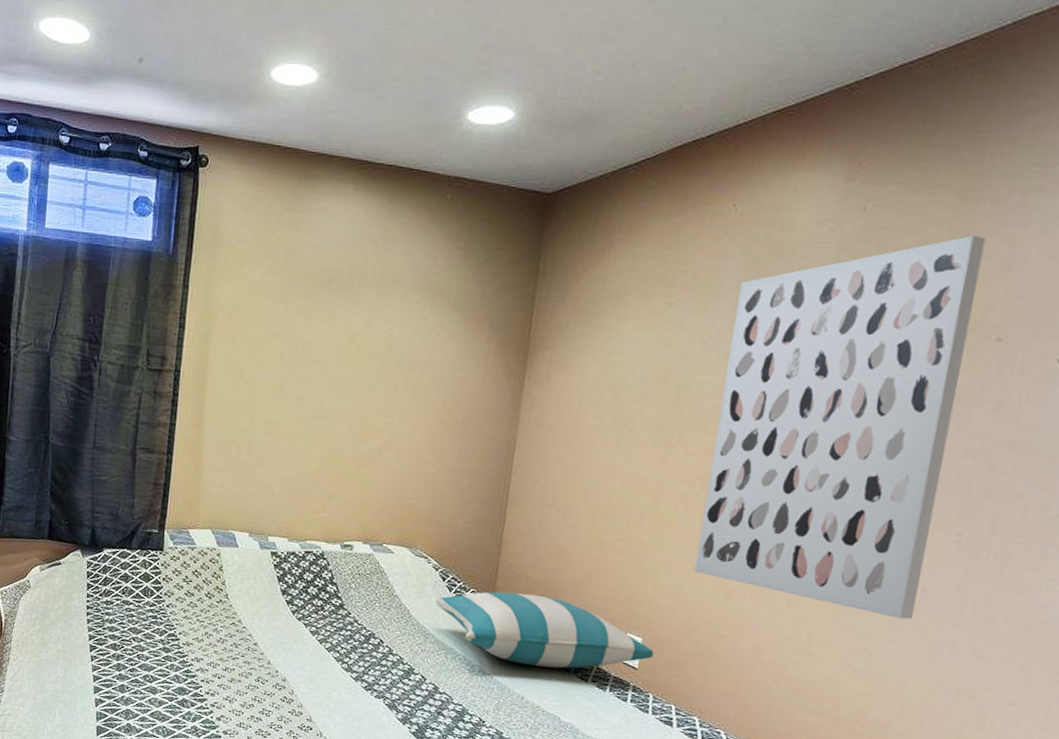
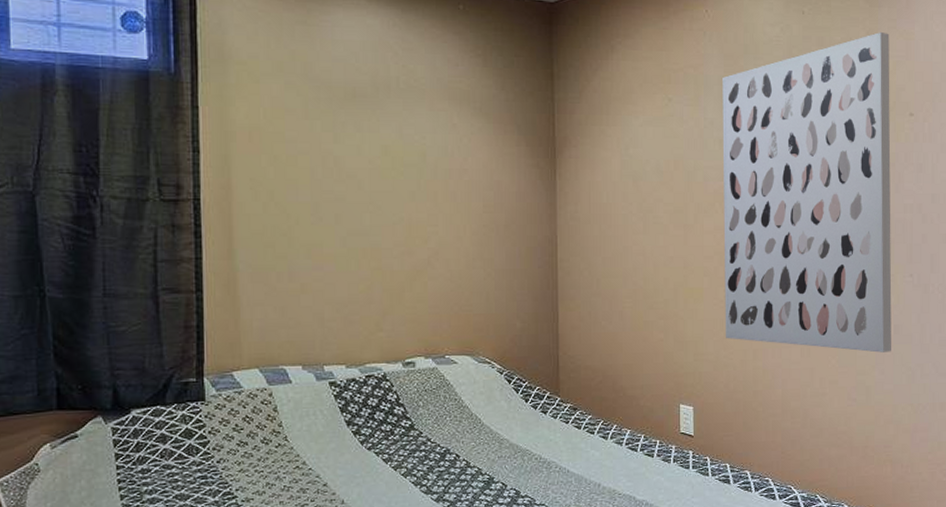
pillow: present [435,591,654,669] -> none [504,382,705,453]

